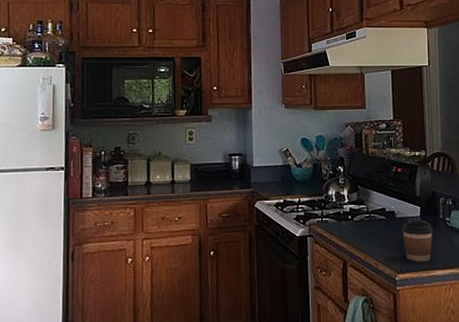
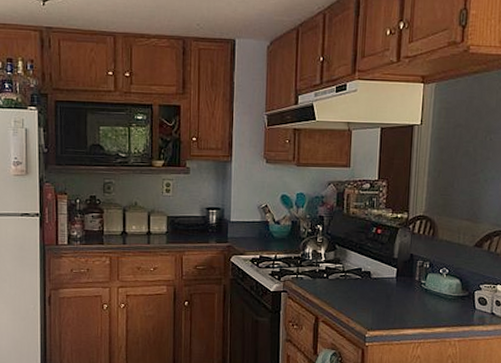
coffee cup: present [401,219,433,262] -> none [375,280,408,321]

